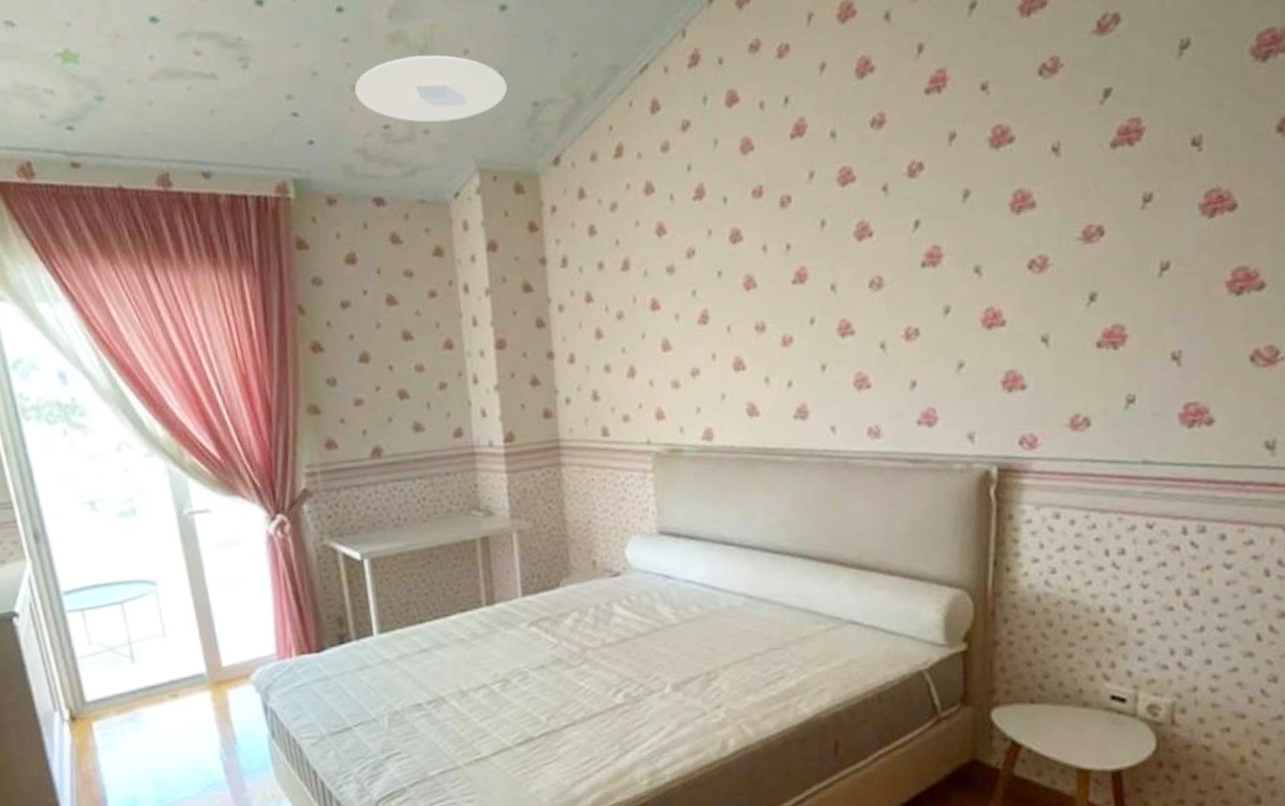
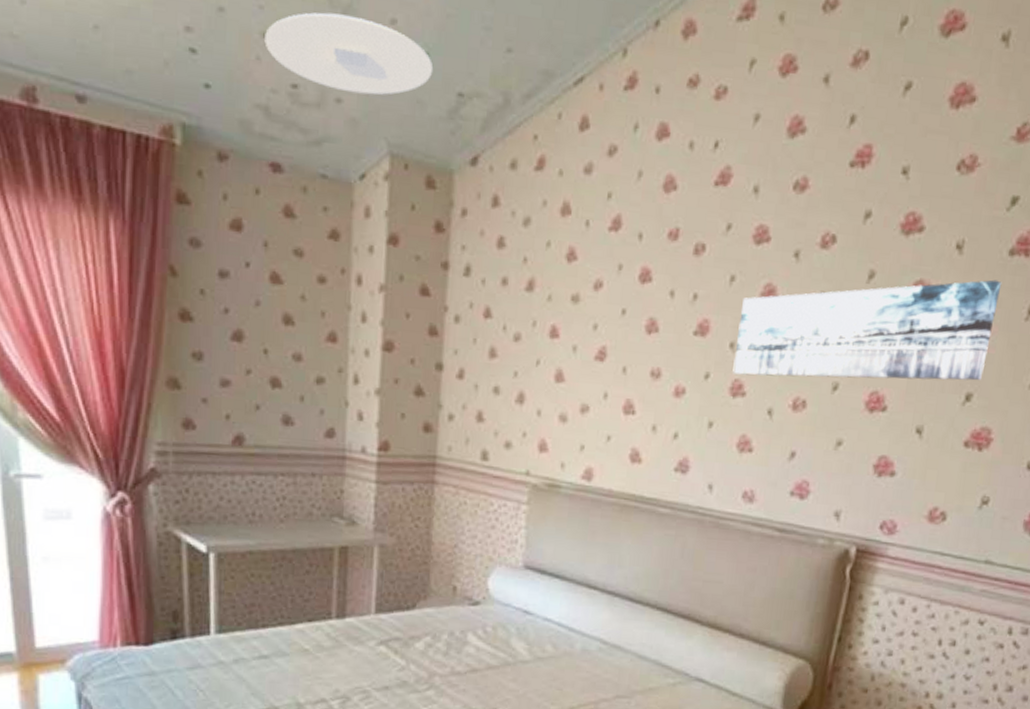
wall art: none [836,174,1109,315] -> present [732,279,1002,381]

